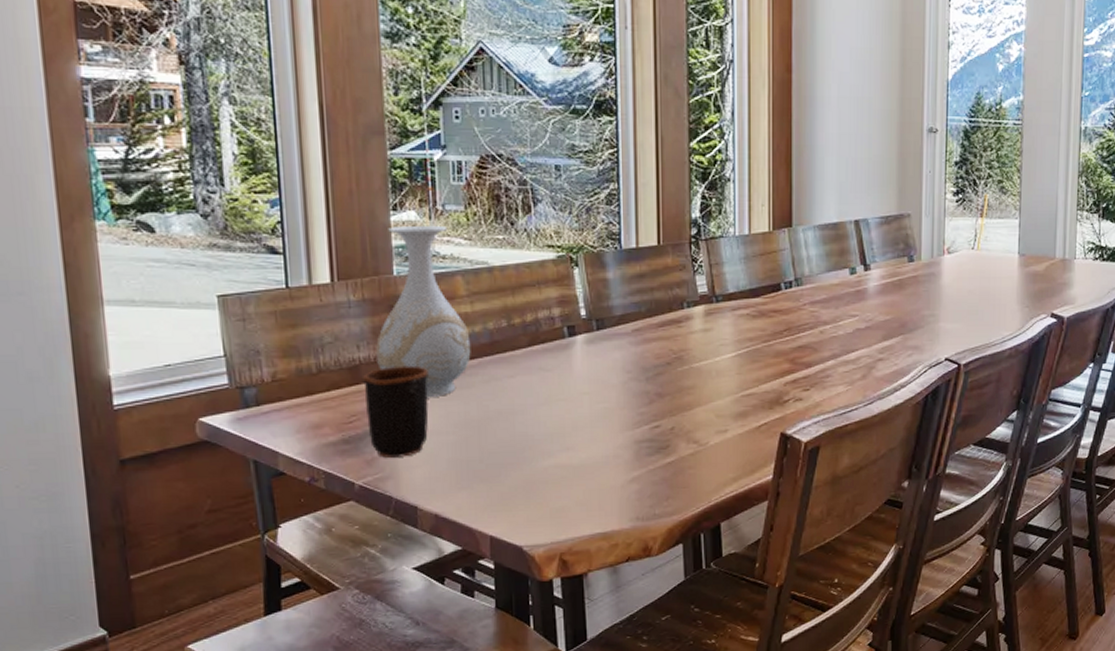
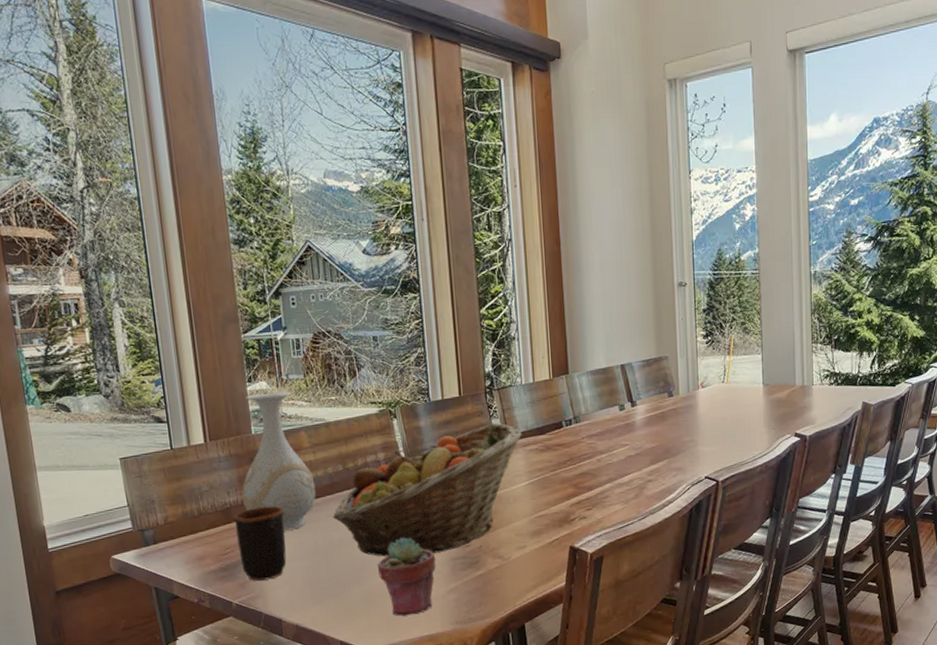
fruit basket: none [490,280,733,435] -> present [332,423,523,557]
potted succulent: none [543,413,617,508] -> present [377,537,436,616]

